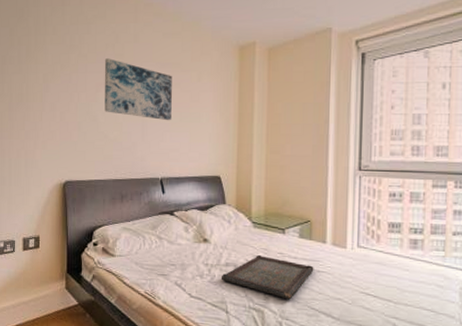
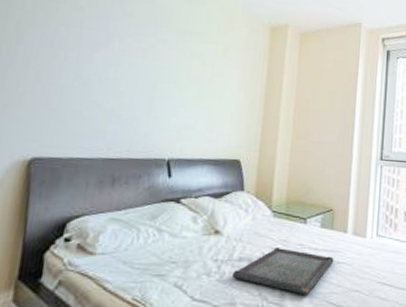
wall art: present [104,58,172,121] -> none [101,15,193,95]

